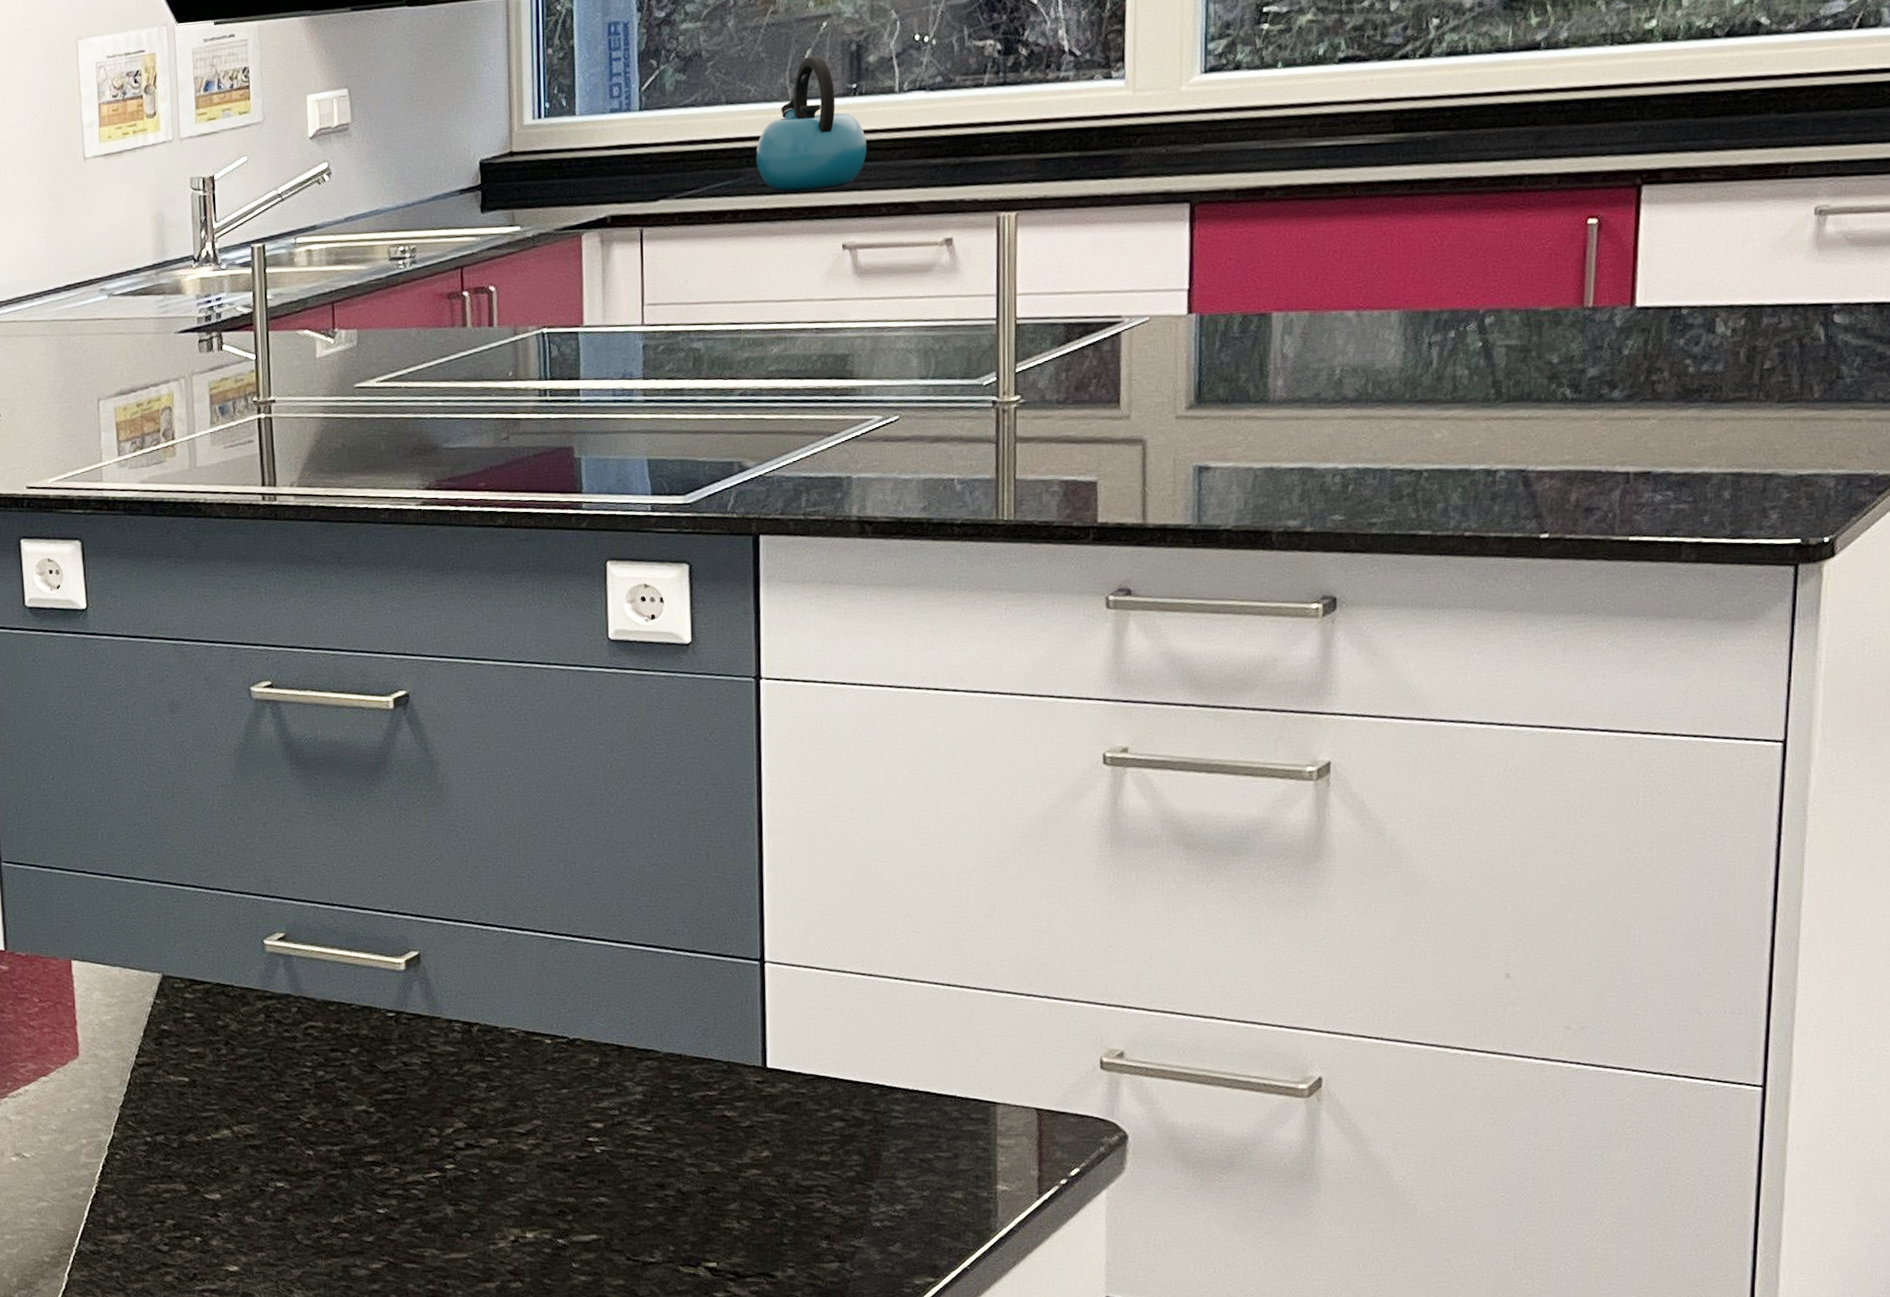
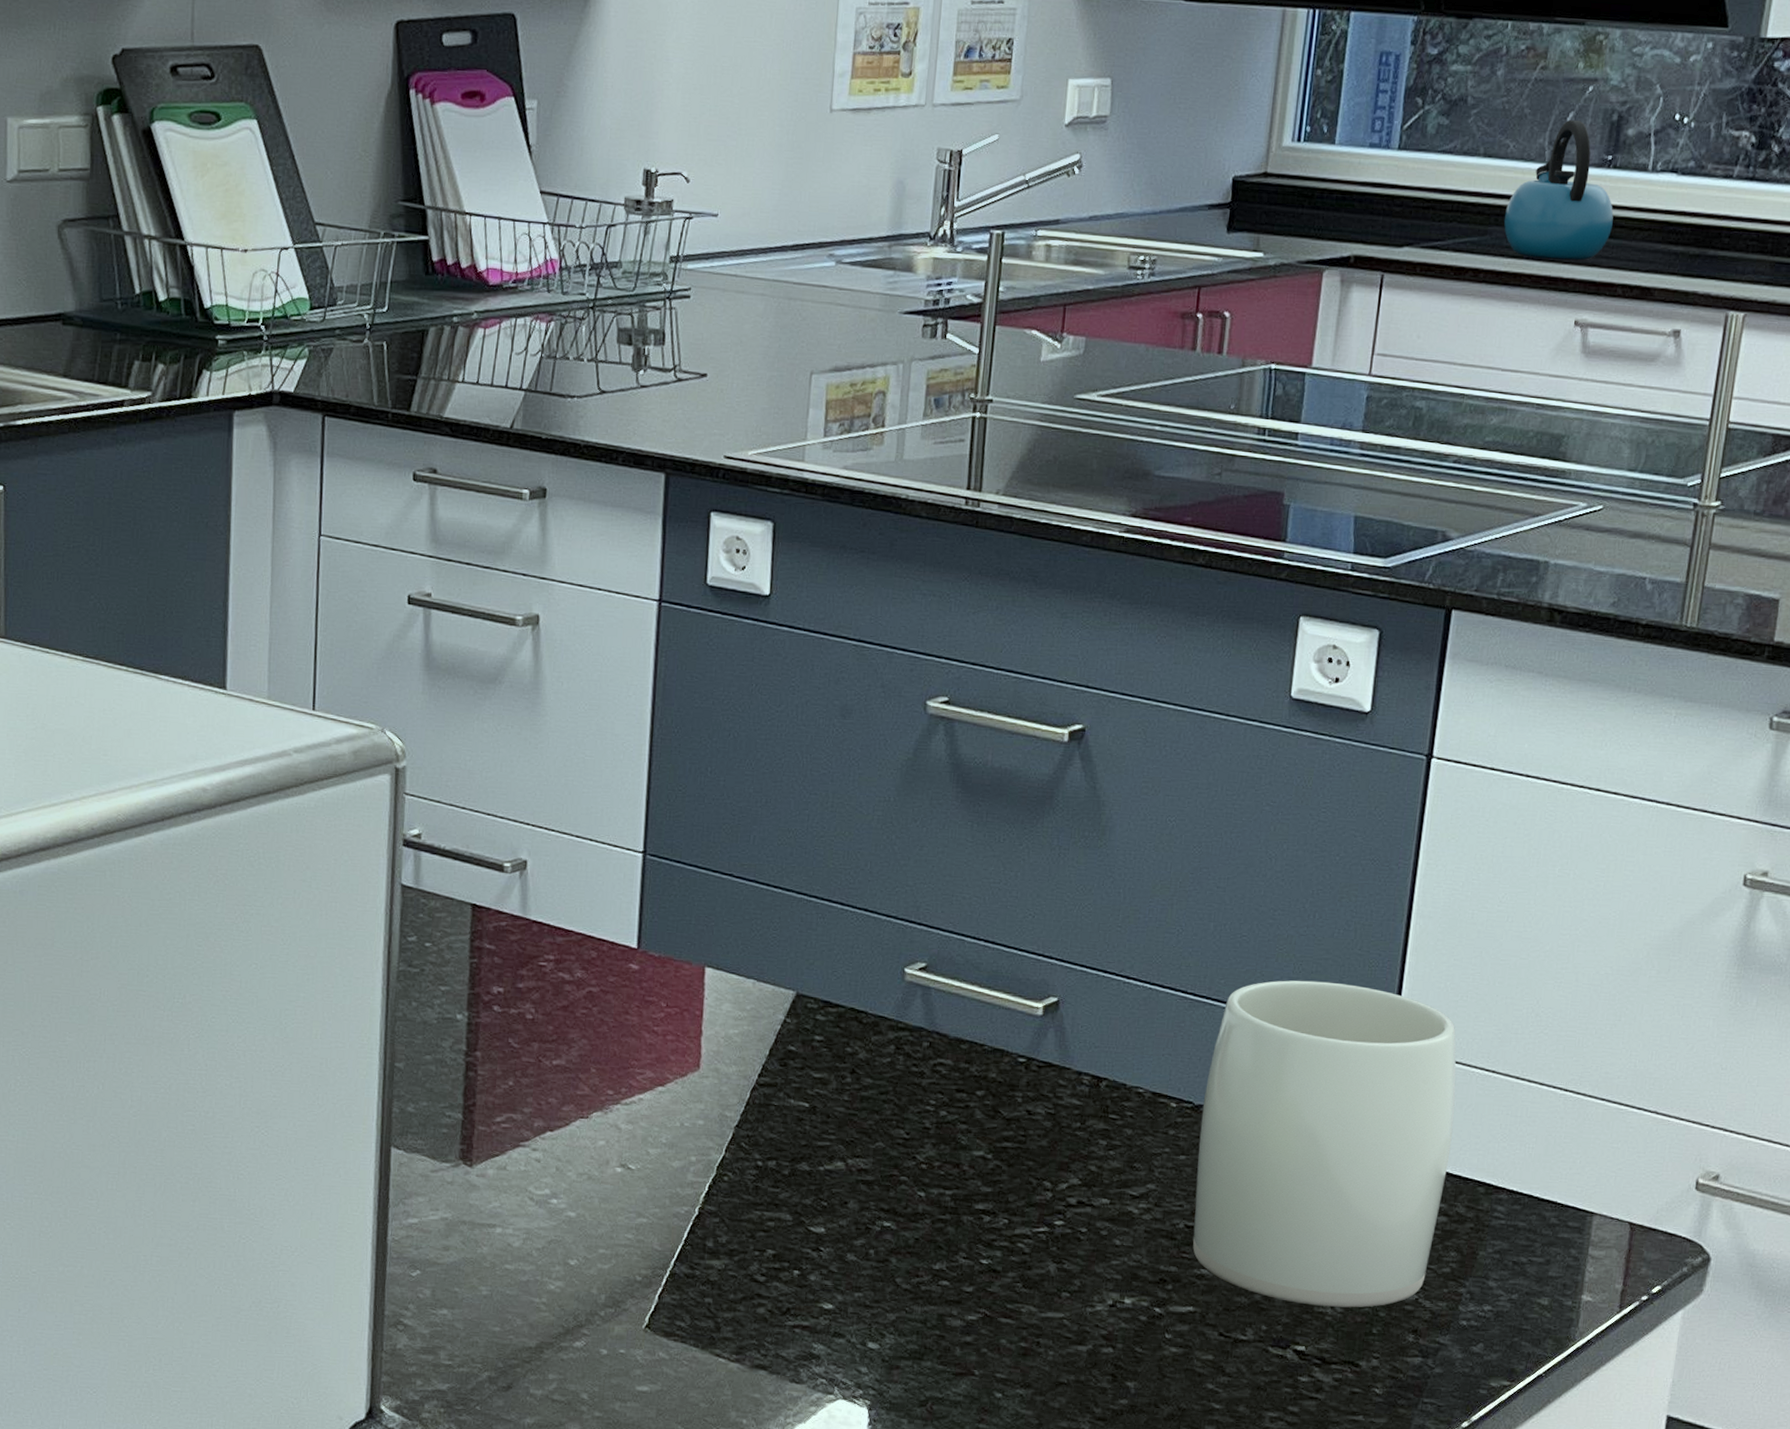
mug: none [577,906,838,1222] -> present [1193,980,1457,1308]

